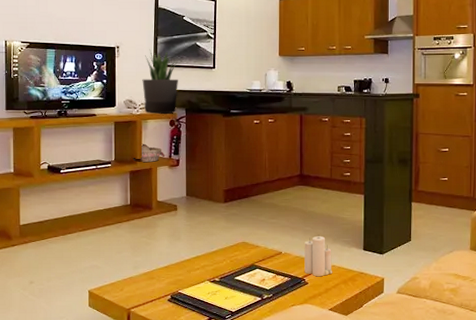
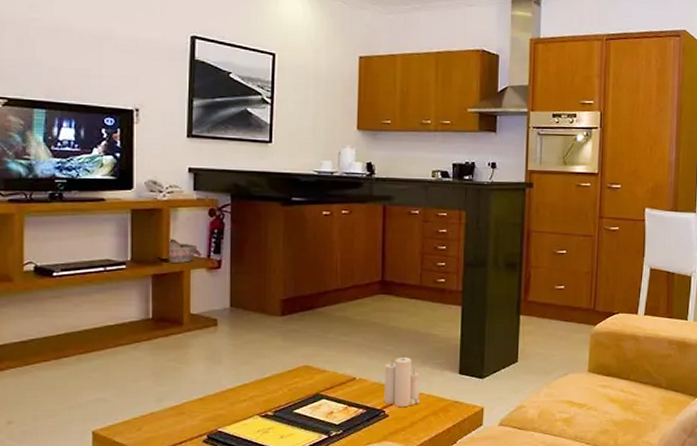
planter: present [142,49,178,114] -> none [171,114,221,200]

